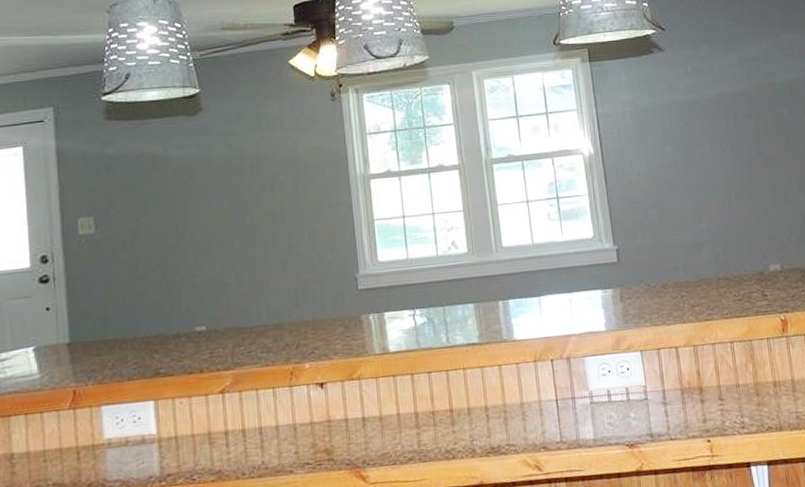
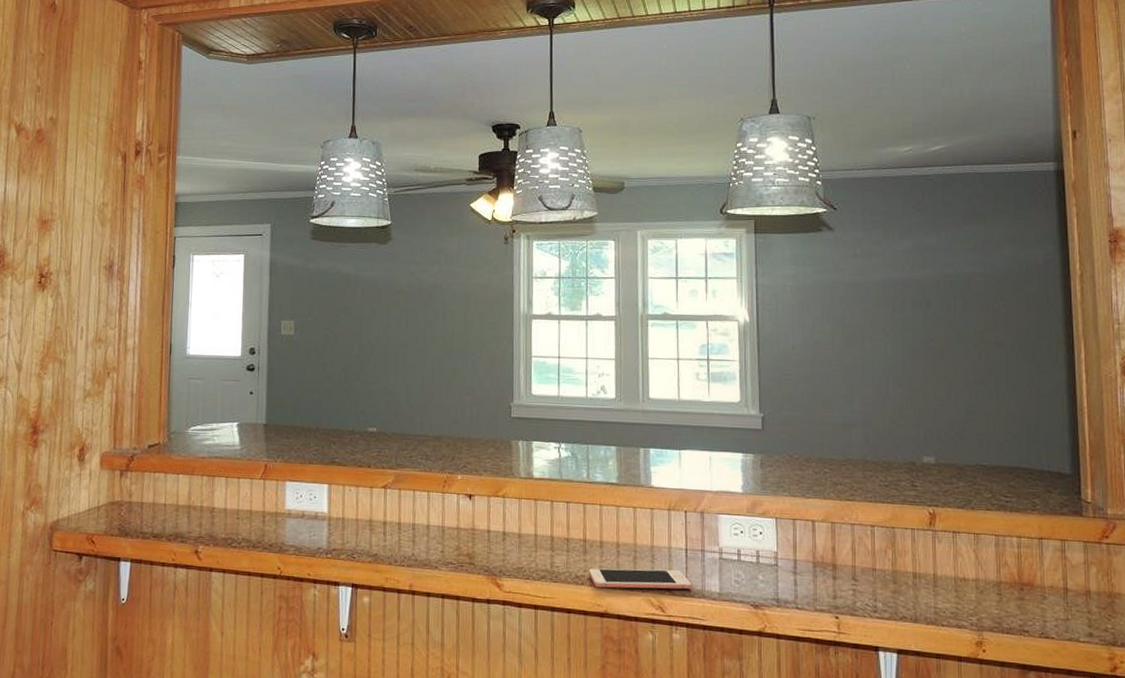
cell phone: none [458,424,566,459] -> present [588,568,692,590]

